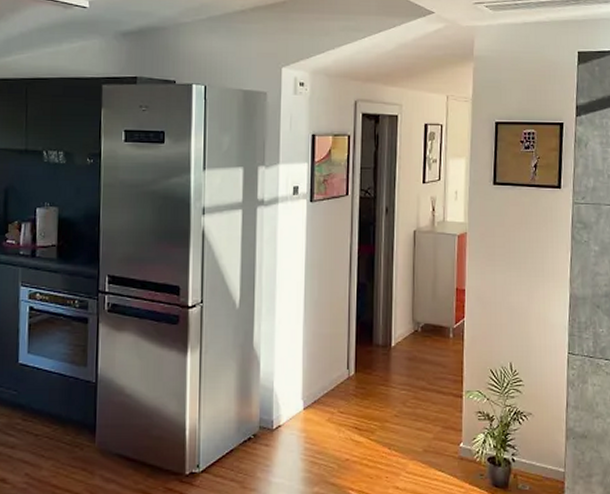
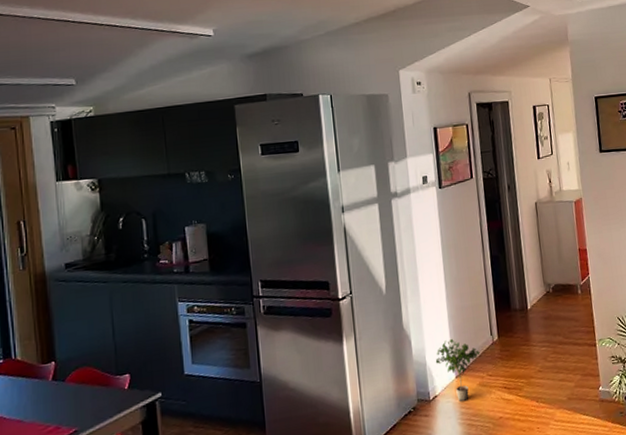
potted plant: none [283,367,334,437] -> present [435,339,481,402]

